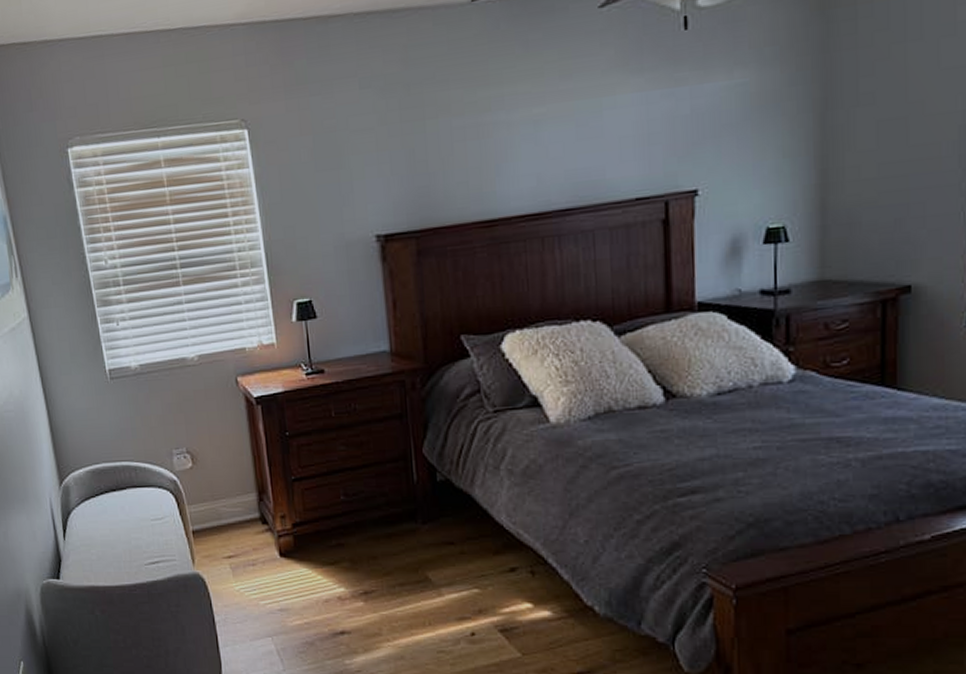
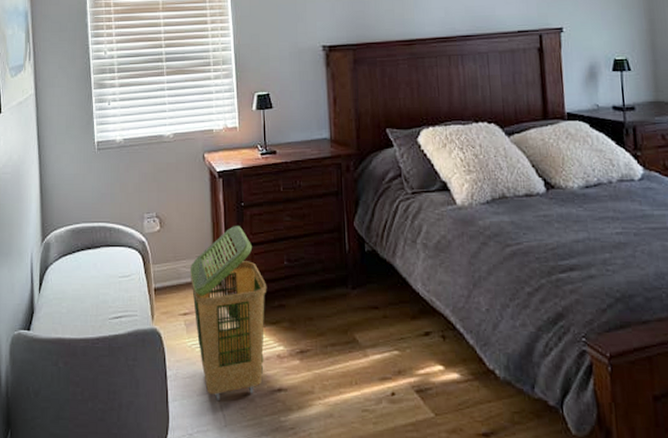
laundry basket: none [231,459,323,645] -> present [189,226,267,400]

